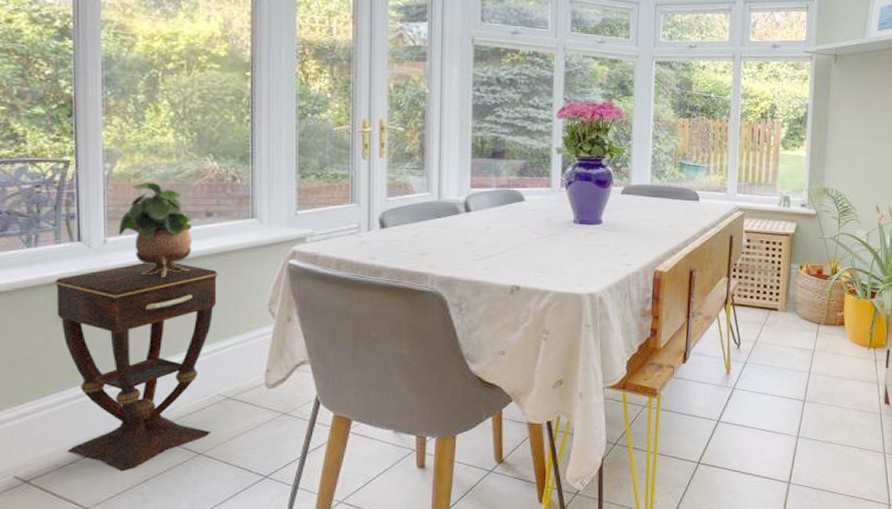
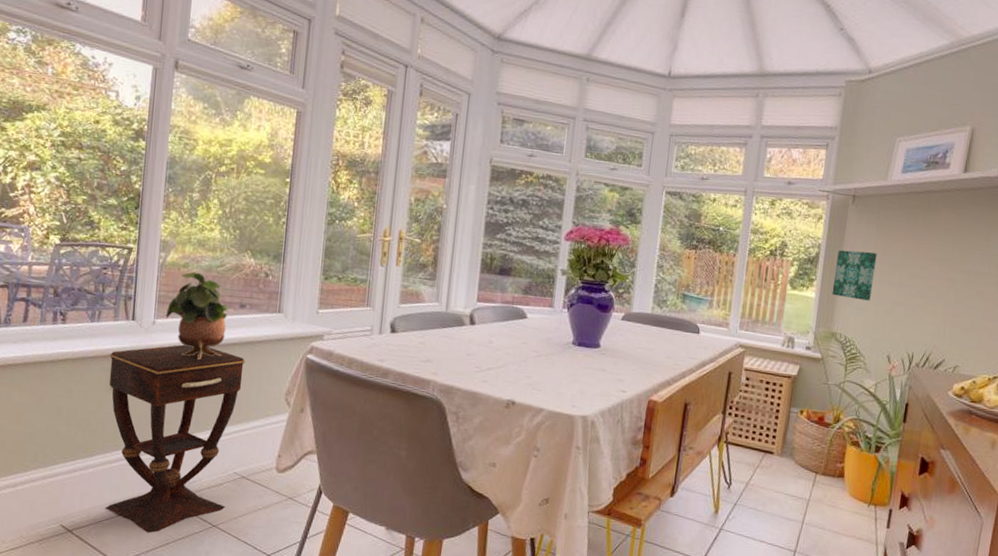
wall art: none [821,108,861,155] -> present [832,250,877,301]

